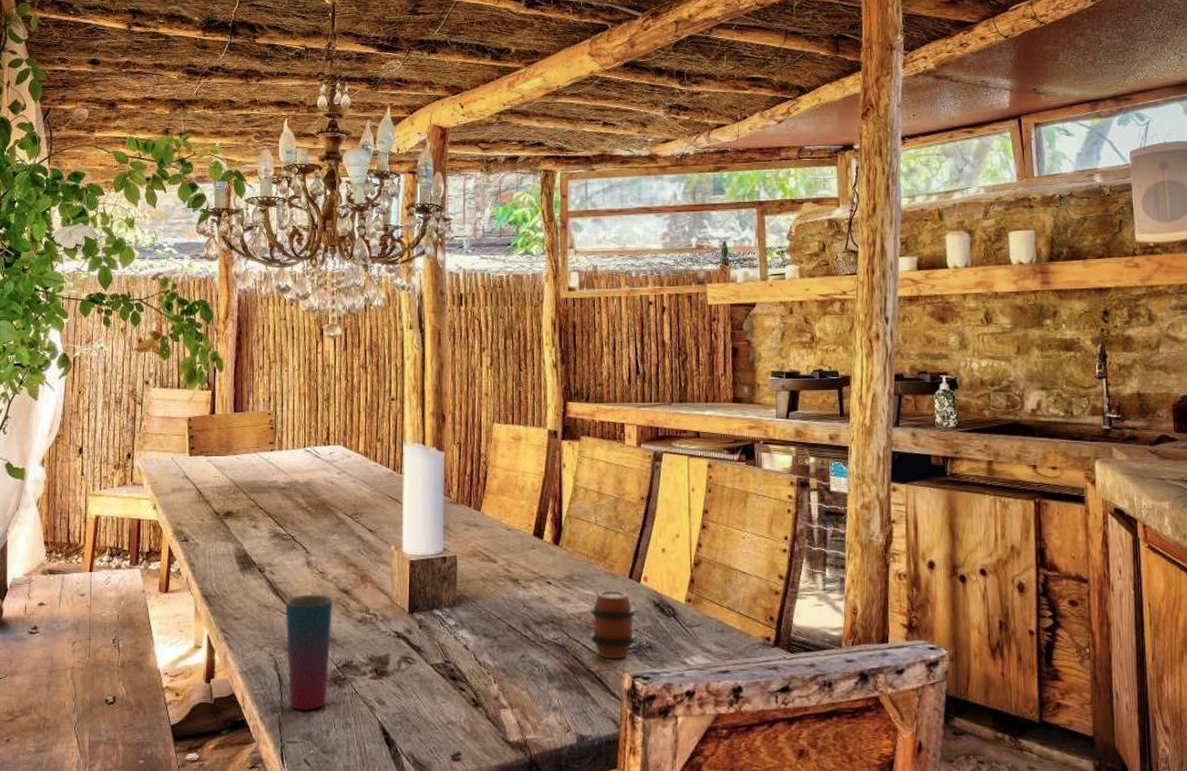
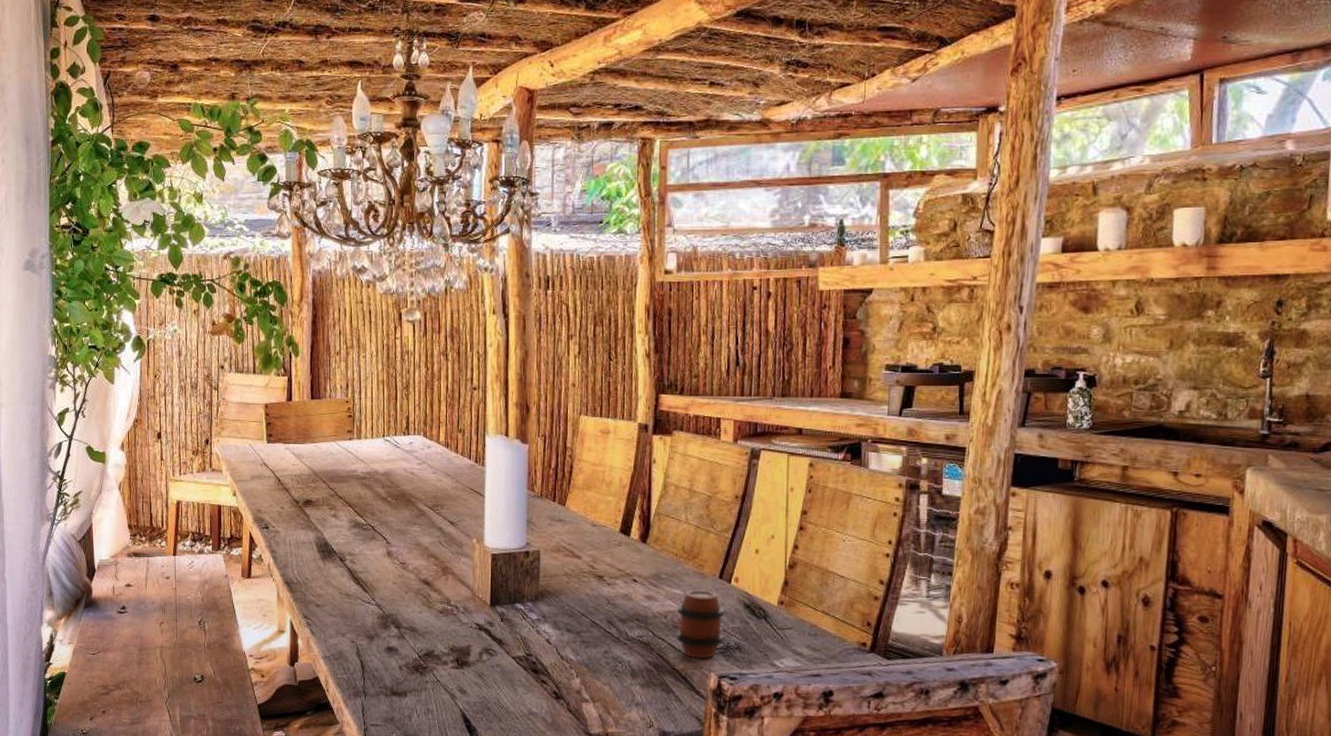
cup: present [285,593,334,711] -> none [366,583,415,697]

